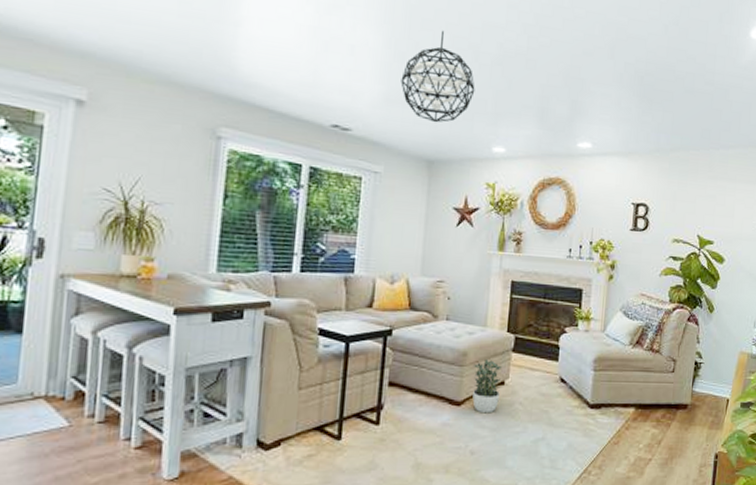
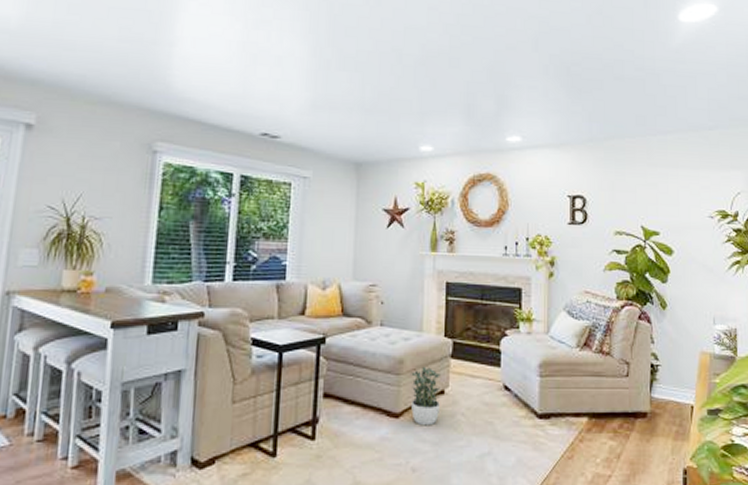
pendant light: present [400,30,475,123] -> none [326,36,400,126]

